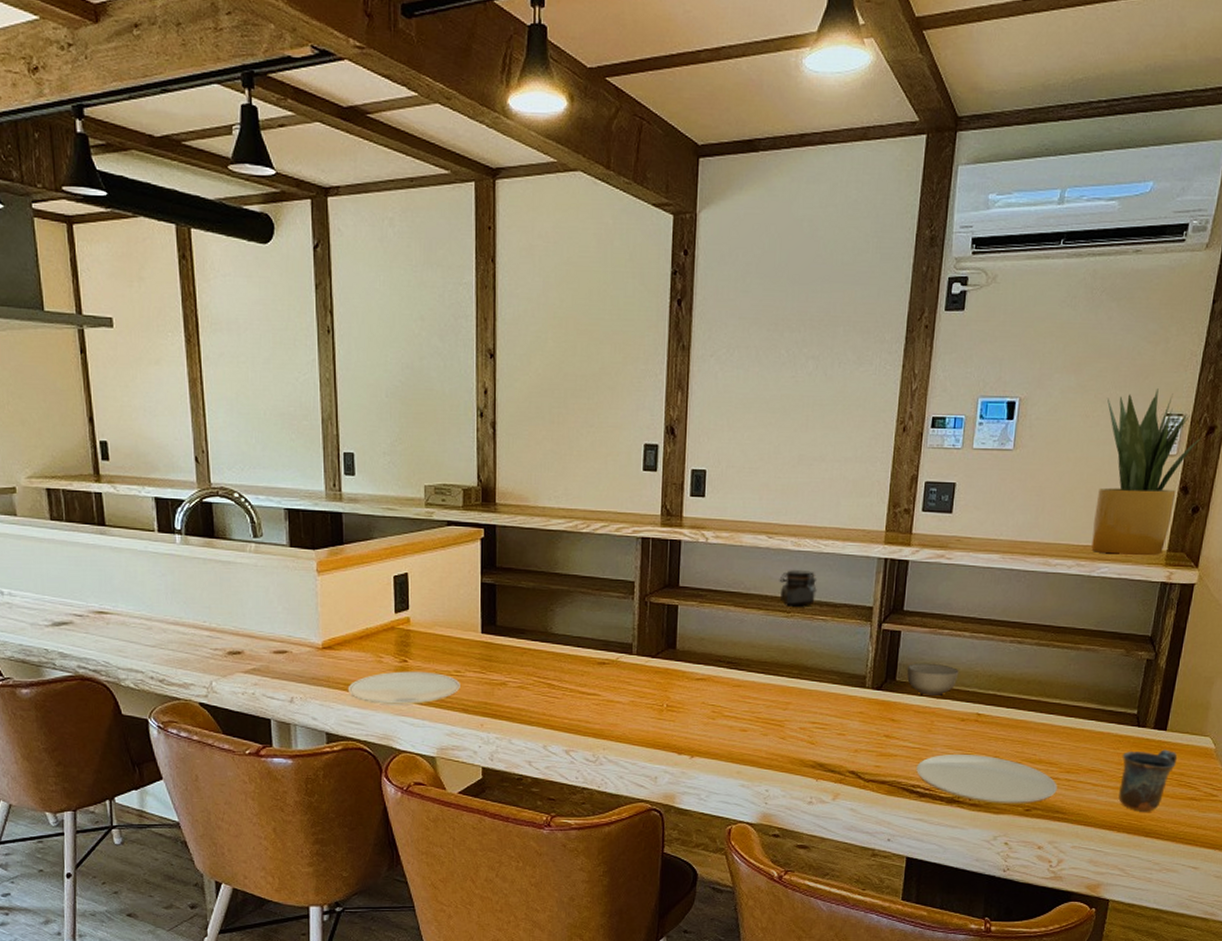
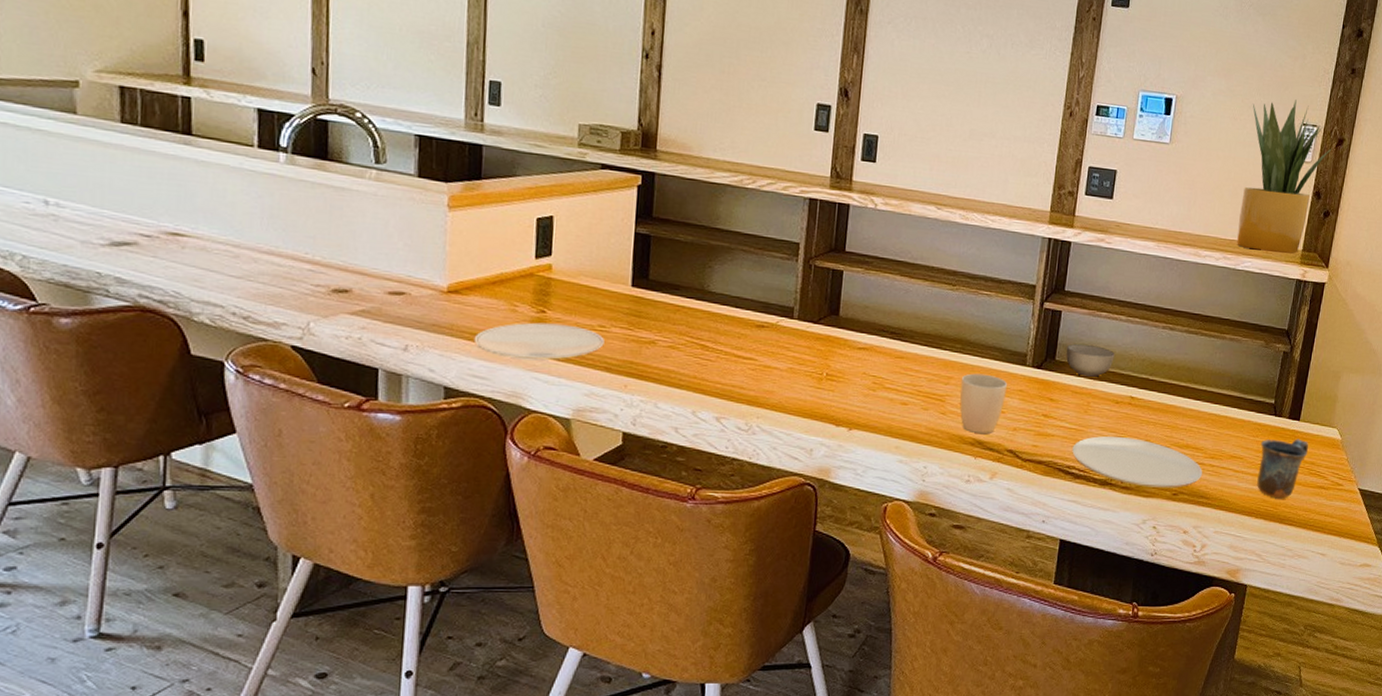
jar: present [779,570,817,607] -> none [946,243,983,281]
cup: none [798,698,848,757] -> present [959,373,1008,434]

